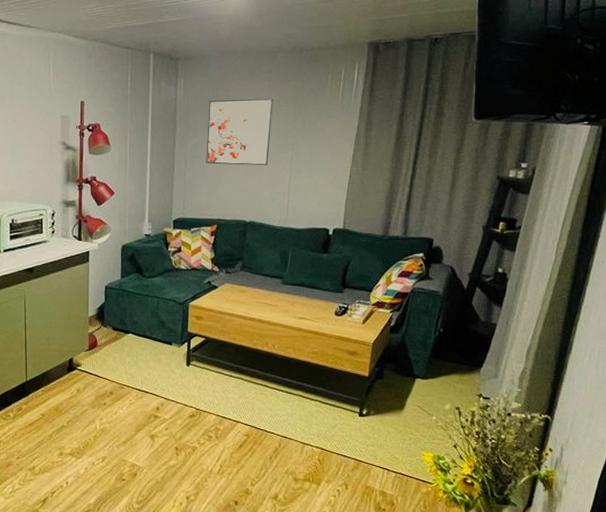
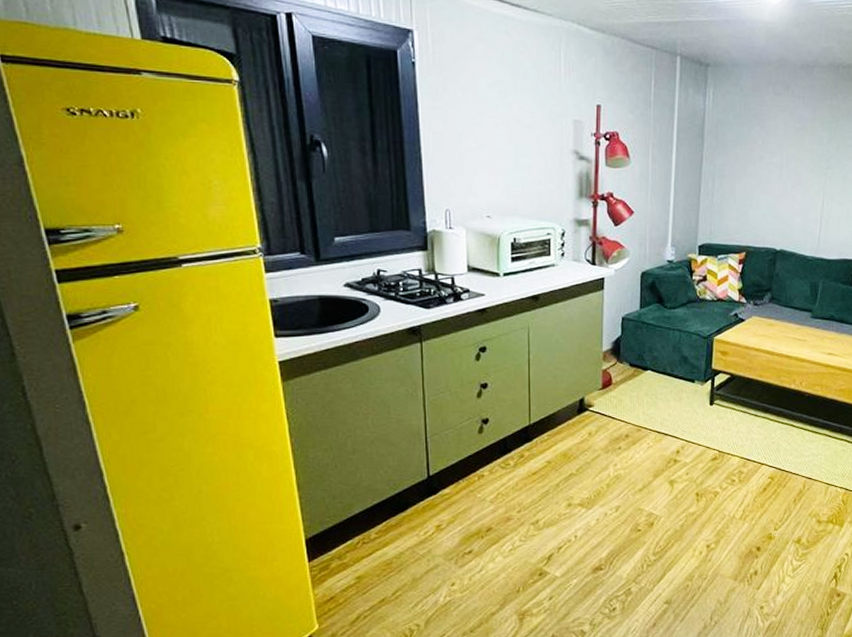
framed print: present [206,98,273,166] -> none [735,115,808,190]

